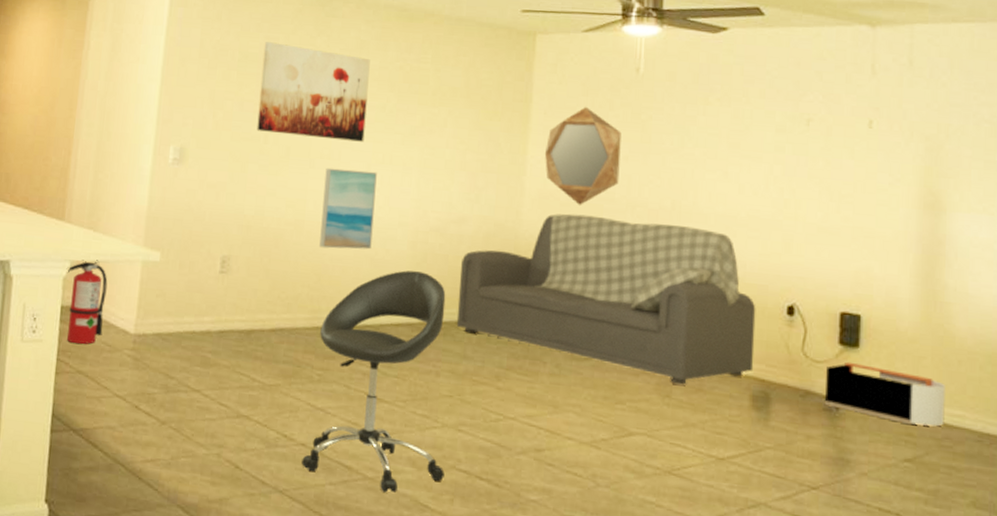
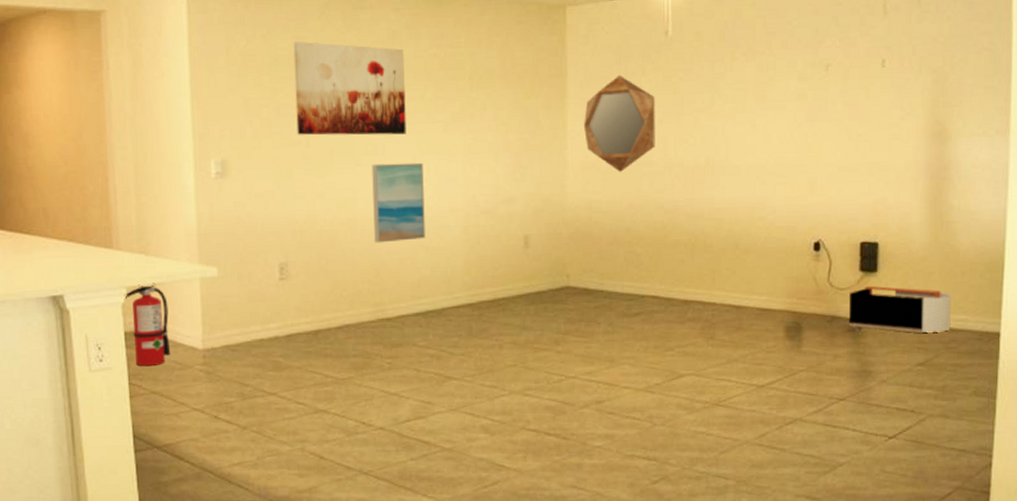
chair: present [302,270,446,493] -> none [382,254,516,460]
sofa: present [456,213,756,385] -> none [512,180,786,326]

